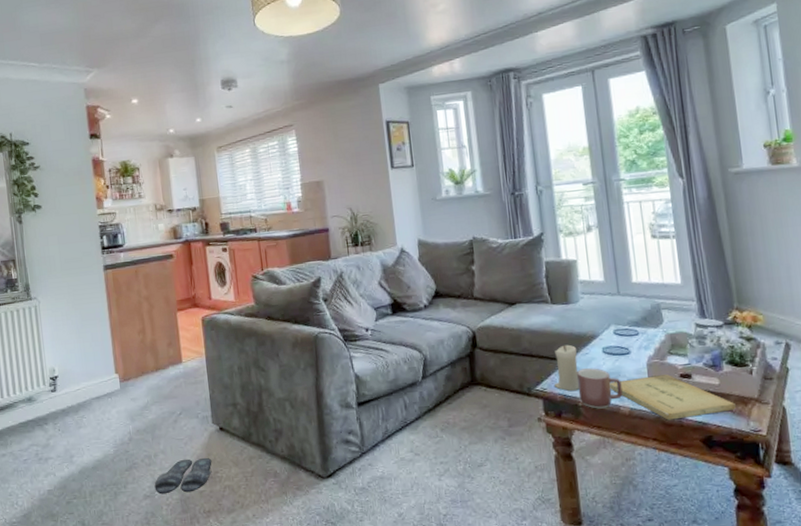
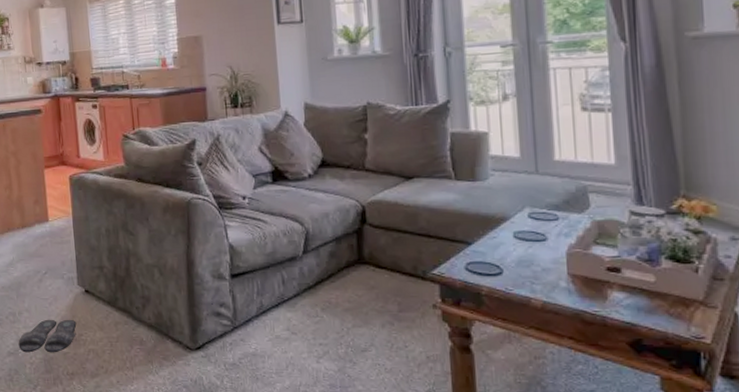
candle: present [553,344,579,392] -> none [453,226,483,278]
mug: present [576,368,623,409] -> none [480,254,535,299]
book: present [609,373,736,420] -> none [520,265,674,318]

